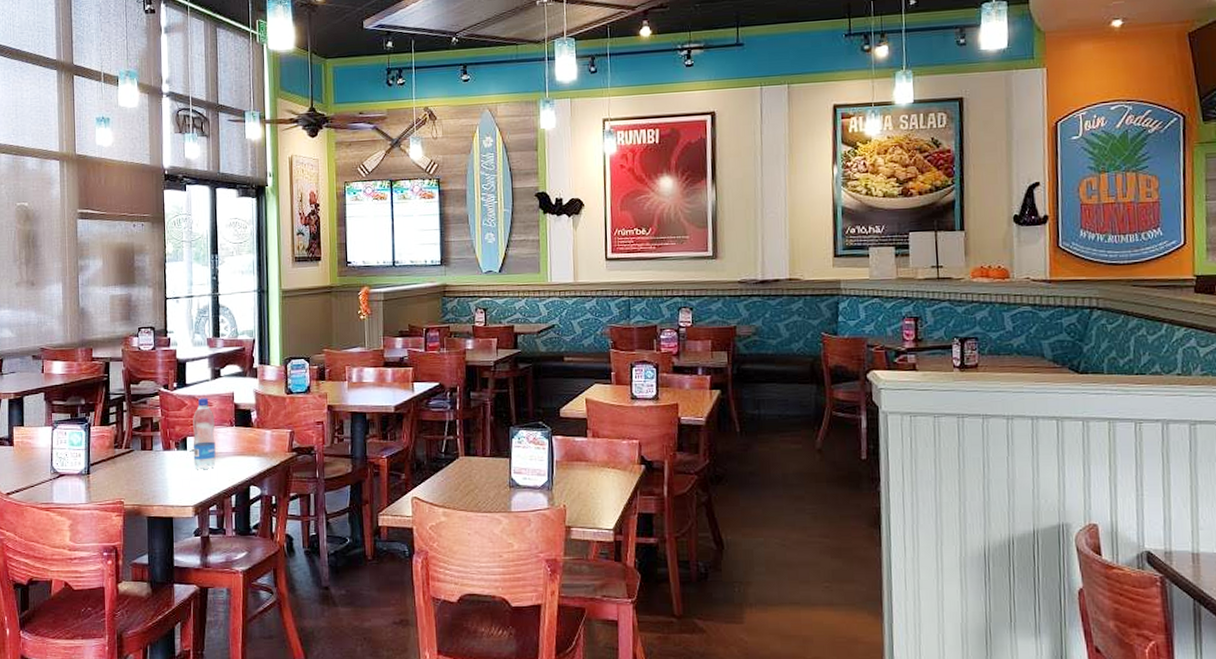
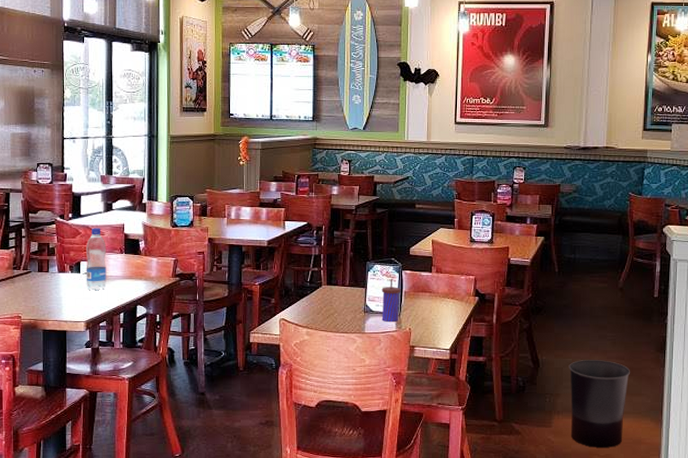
beverage cup: none [529,445,552,499] -> present [381,278,401,323]
waste bin: none [760,539,838,648] -> present [568,360,630,447]

